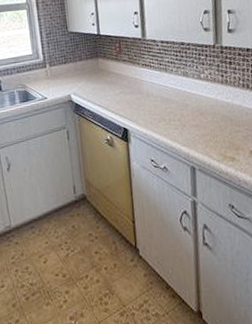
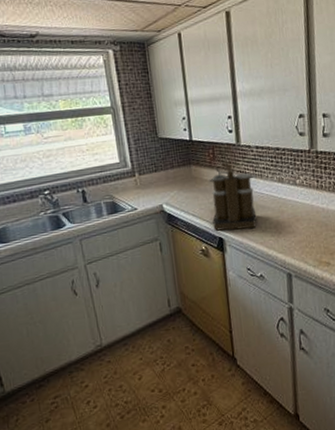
coffee maker: none [115,54,161,122] -> present [209,160,257,231]

